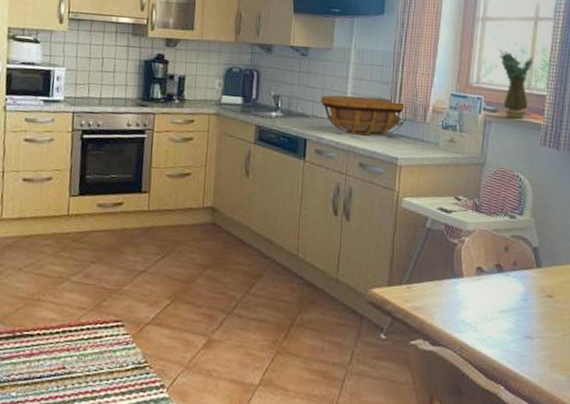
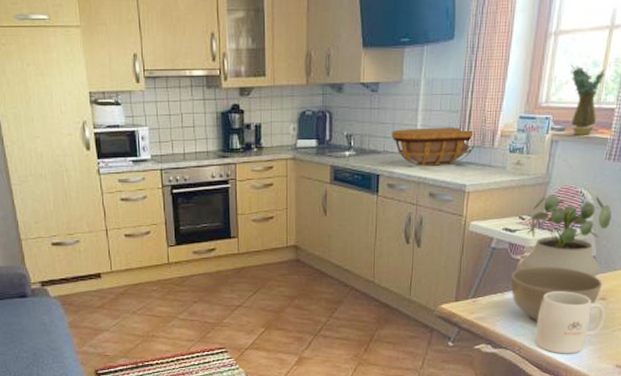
bowl: none [449,253,549,318] -> present [511,267,603,322]
potted plant: none [459,176,551,271] -> present [521,194,612,277]
mug: none [478,283,554,360] -> present [534,291,606,354]

